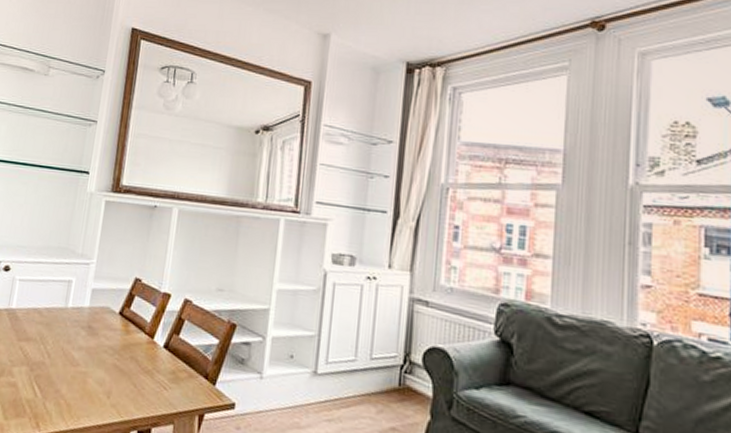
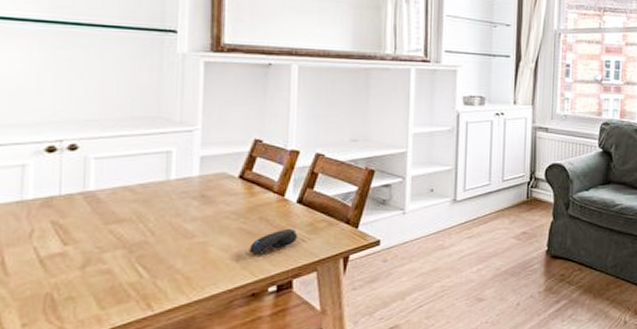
computer mouse: none [119,372,161,395] -> present [249,228,299,255]

